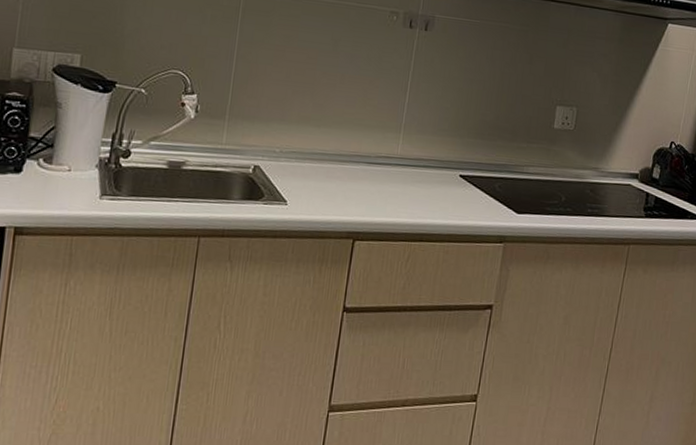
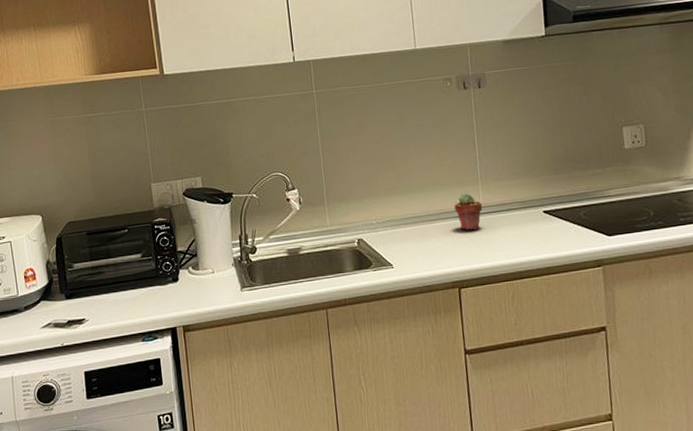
potted succulent: none [369,139,400,182] -> present [454,193,483,231]

